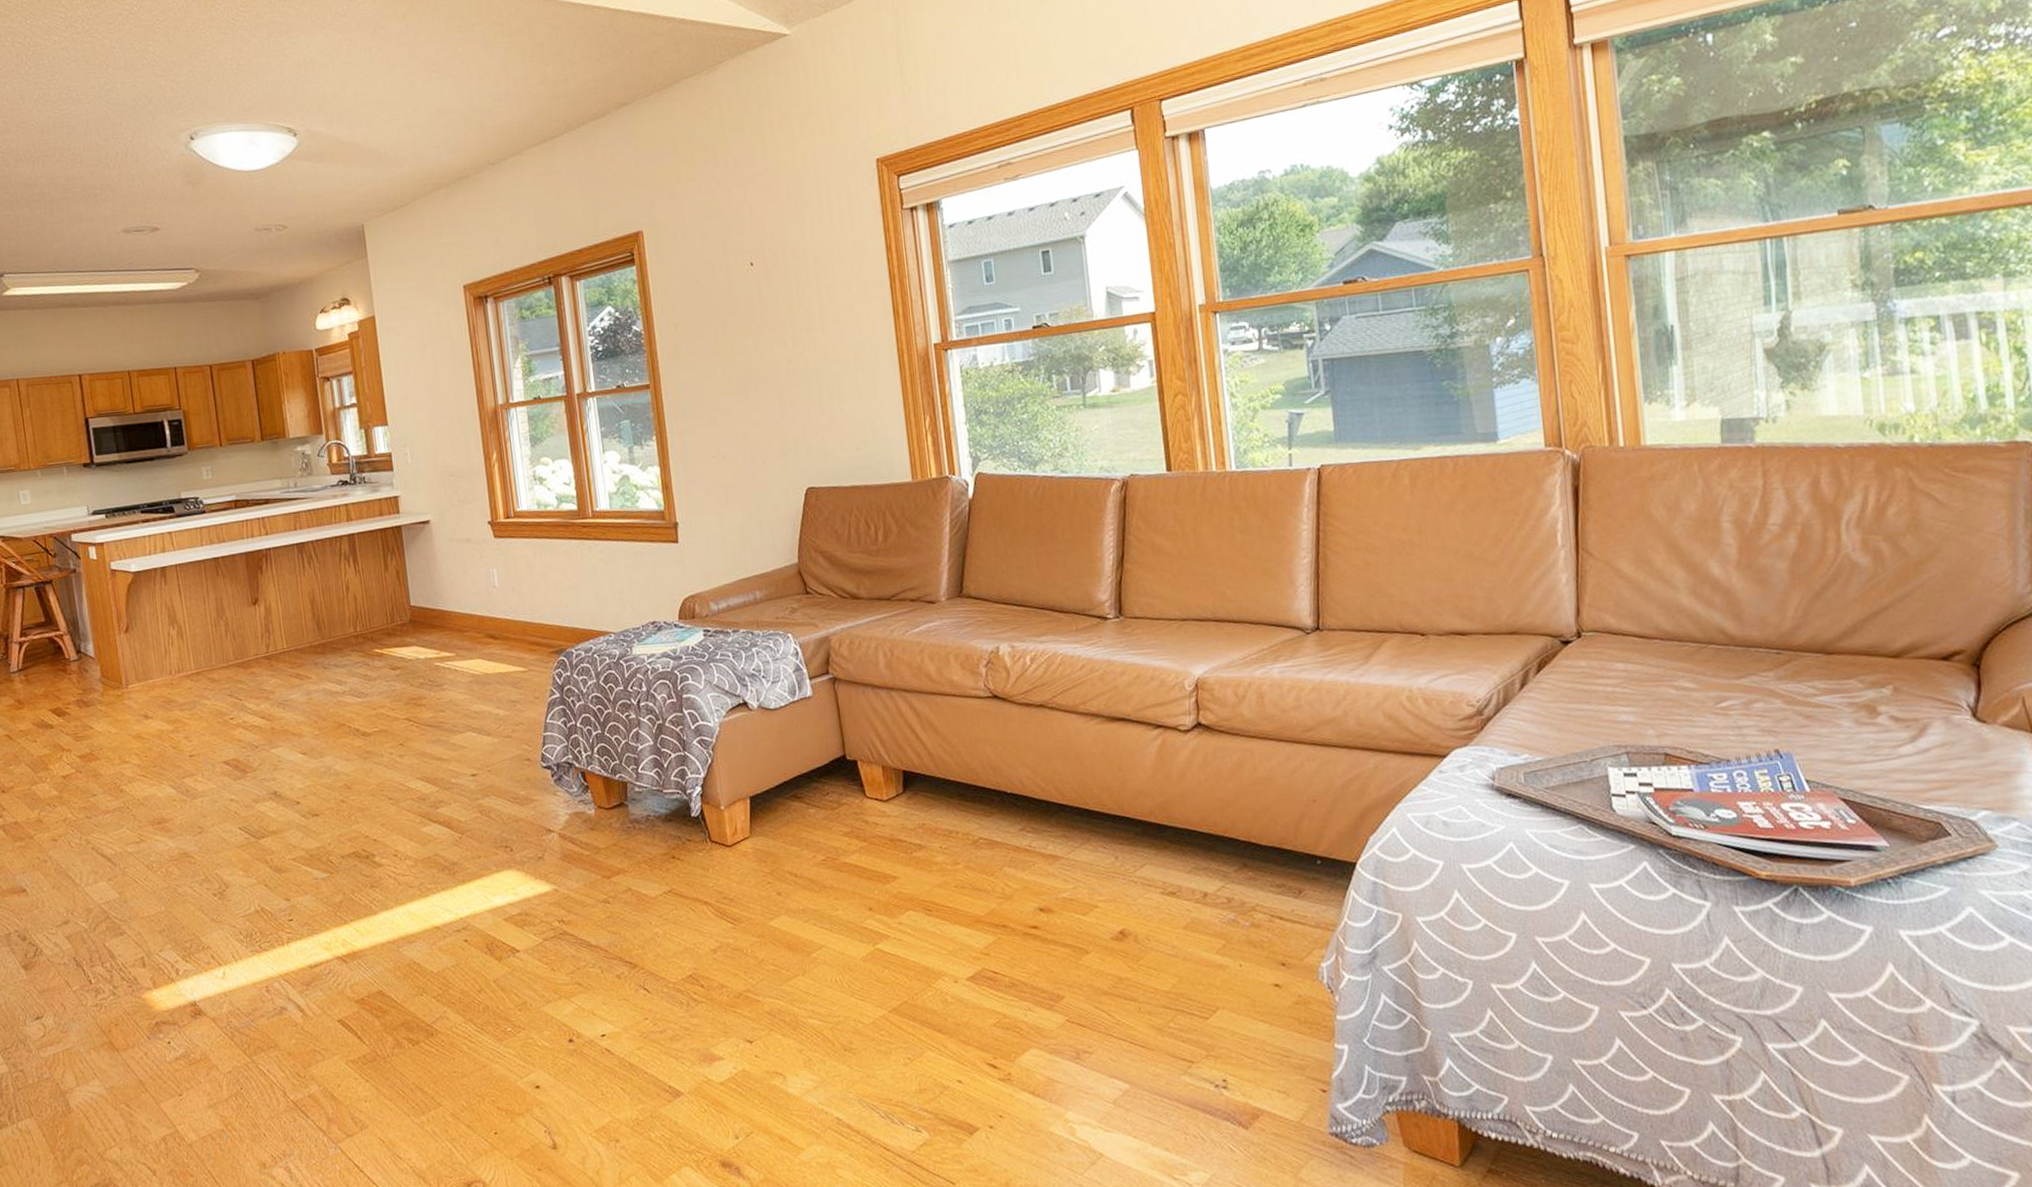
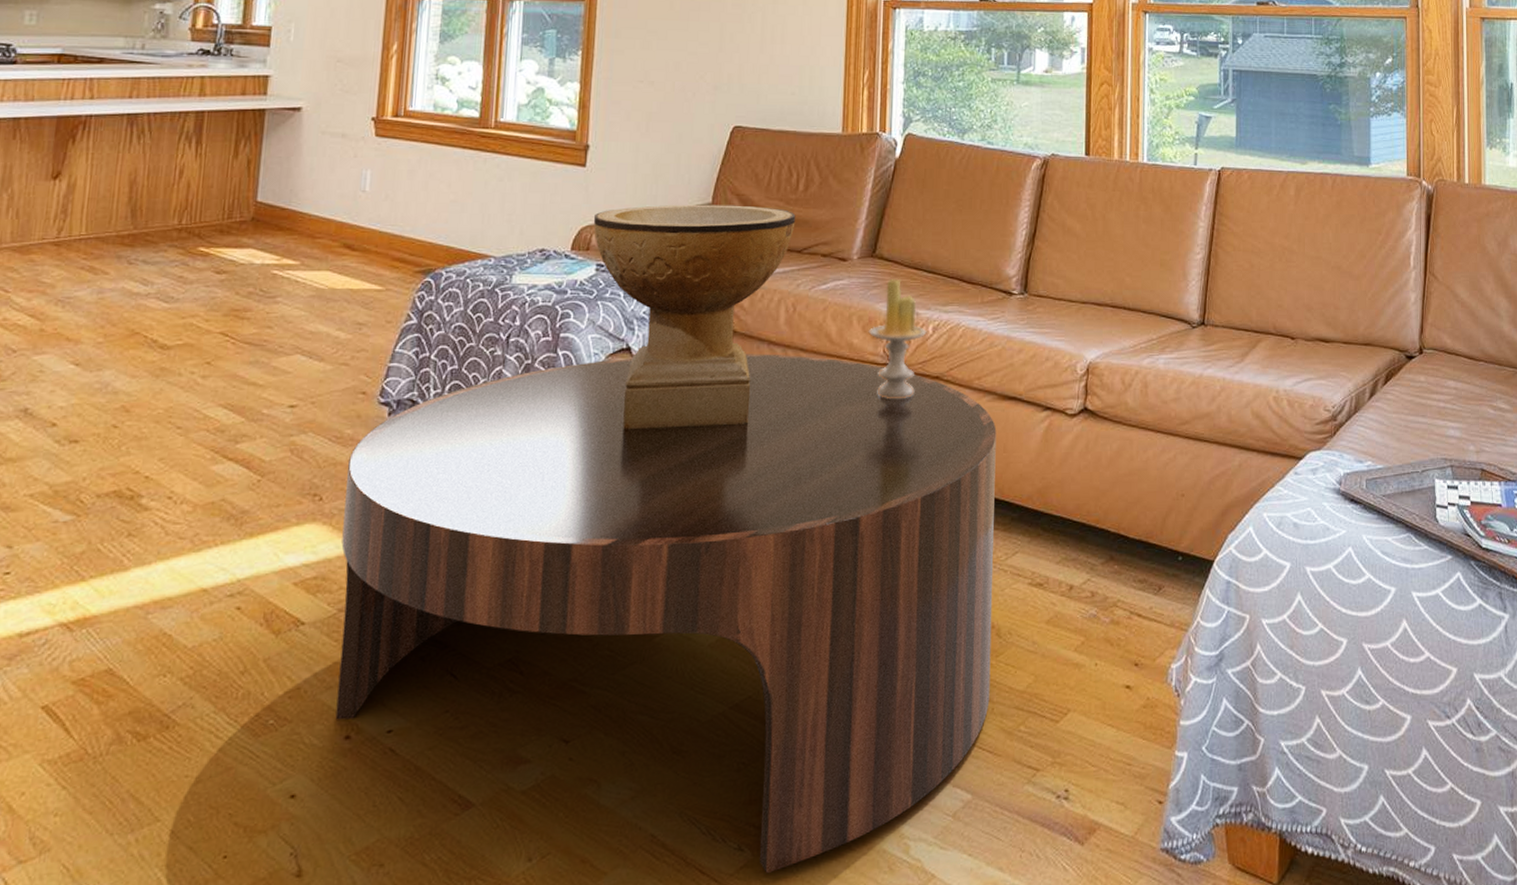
coffee table: none [527,696,1136,1150] -> present [335,354,997,873]
decorative bowl: none [694,560,880,775] -> present [594,204,796,429]
candle: none [966,615,1025,730] -> present [868,278,927,399]

